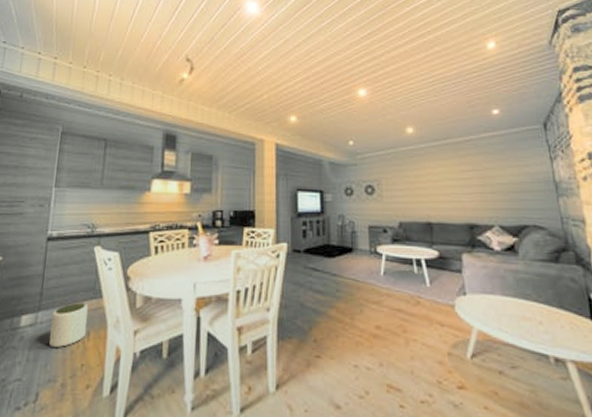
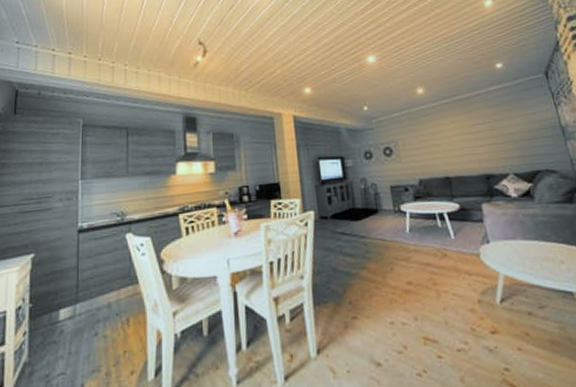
plant pot: present [49,303,88,347] -> none [89,290,126,337]

